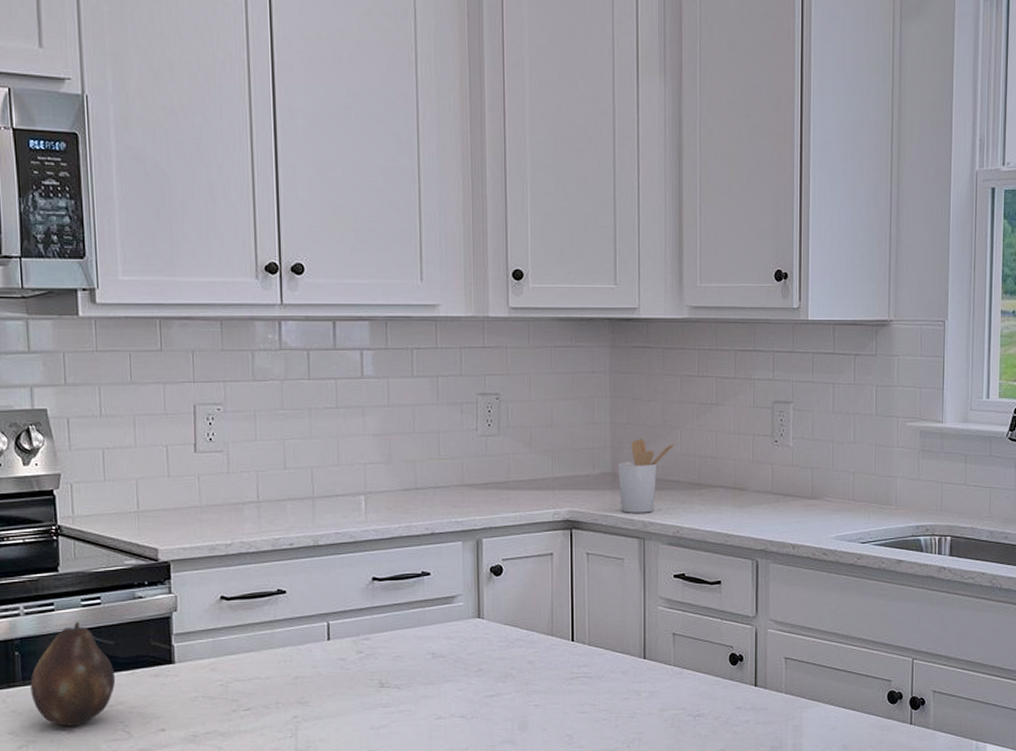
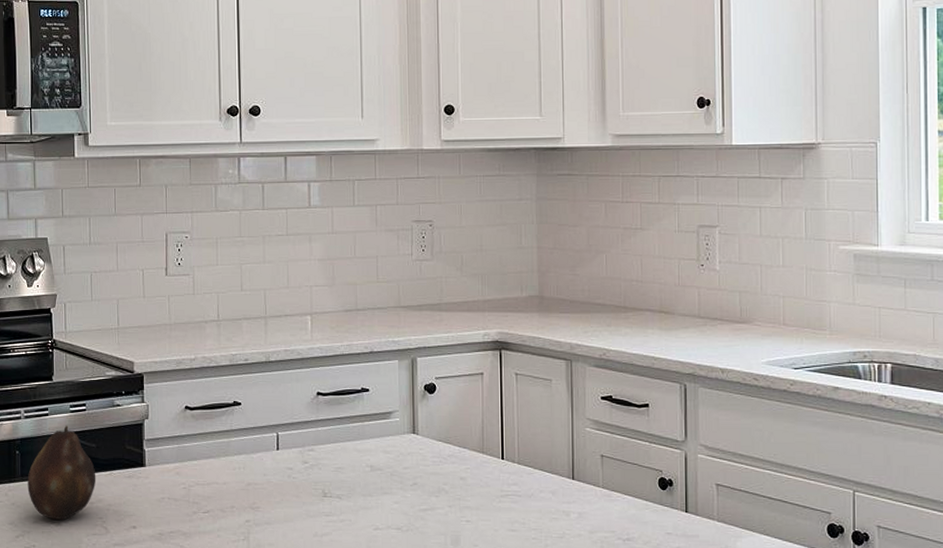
utensil holder: present [618,438,675,513] -> none [545,262,600,335]

